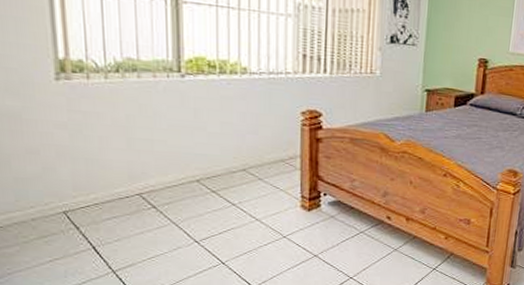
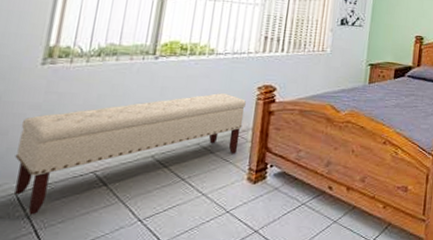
bench: none [51,117,290,233] -> present [14,93,246,215]

